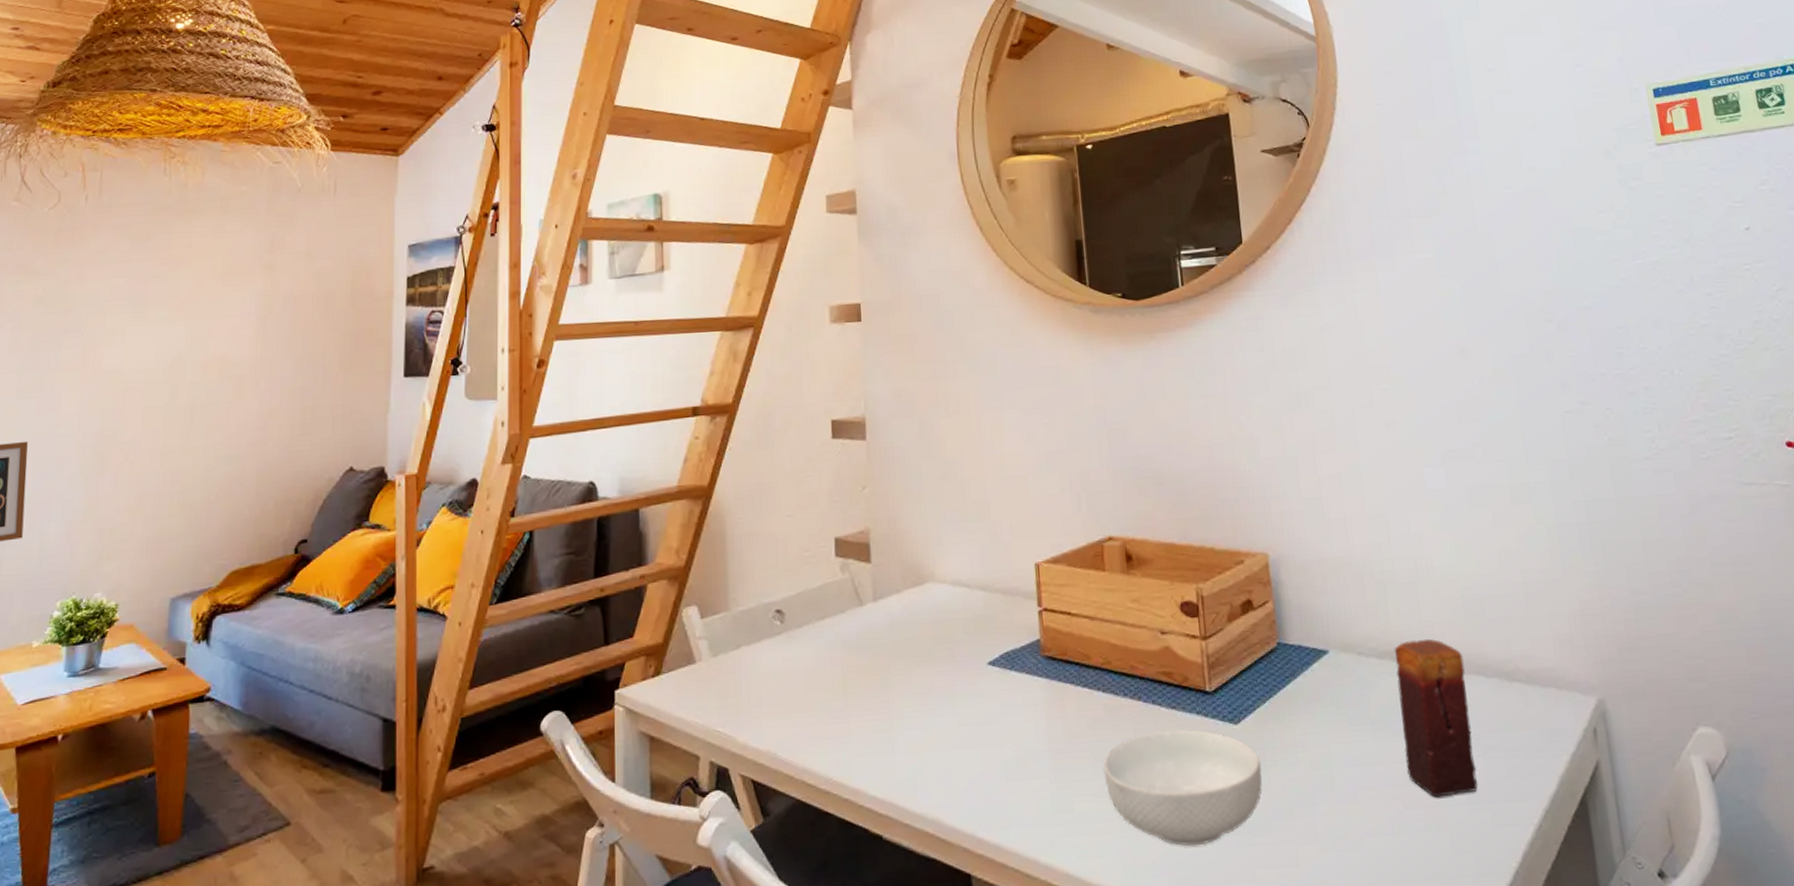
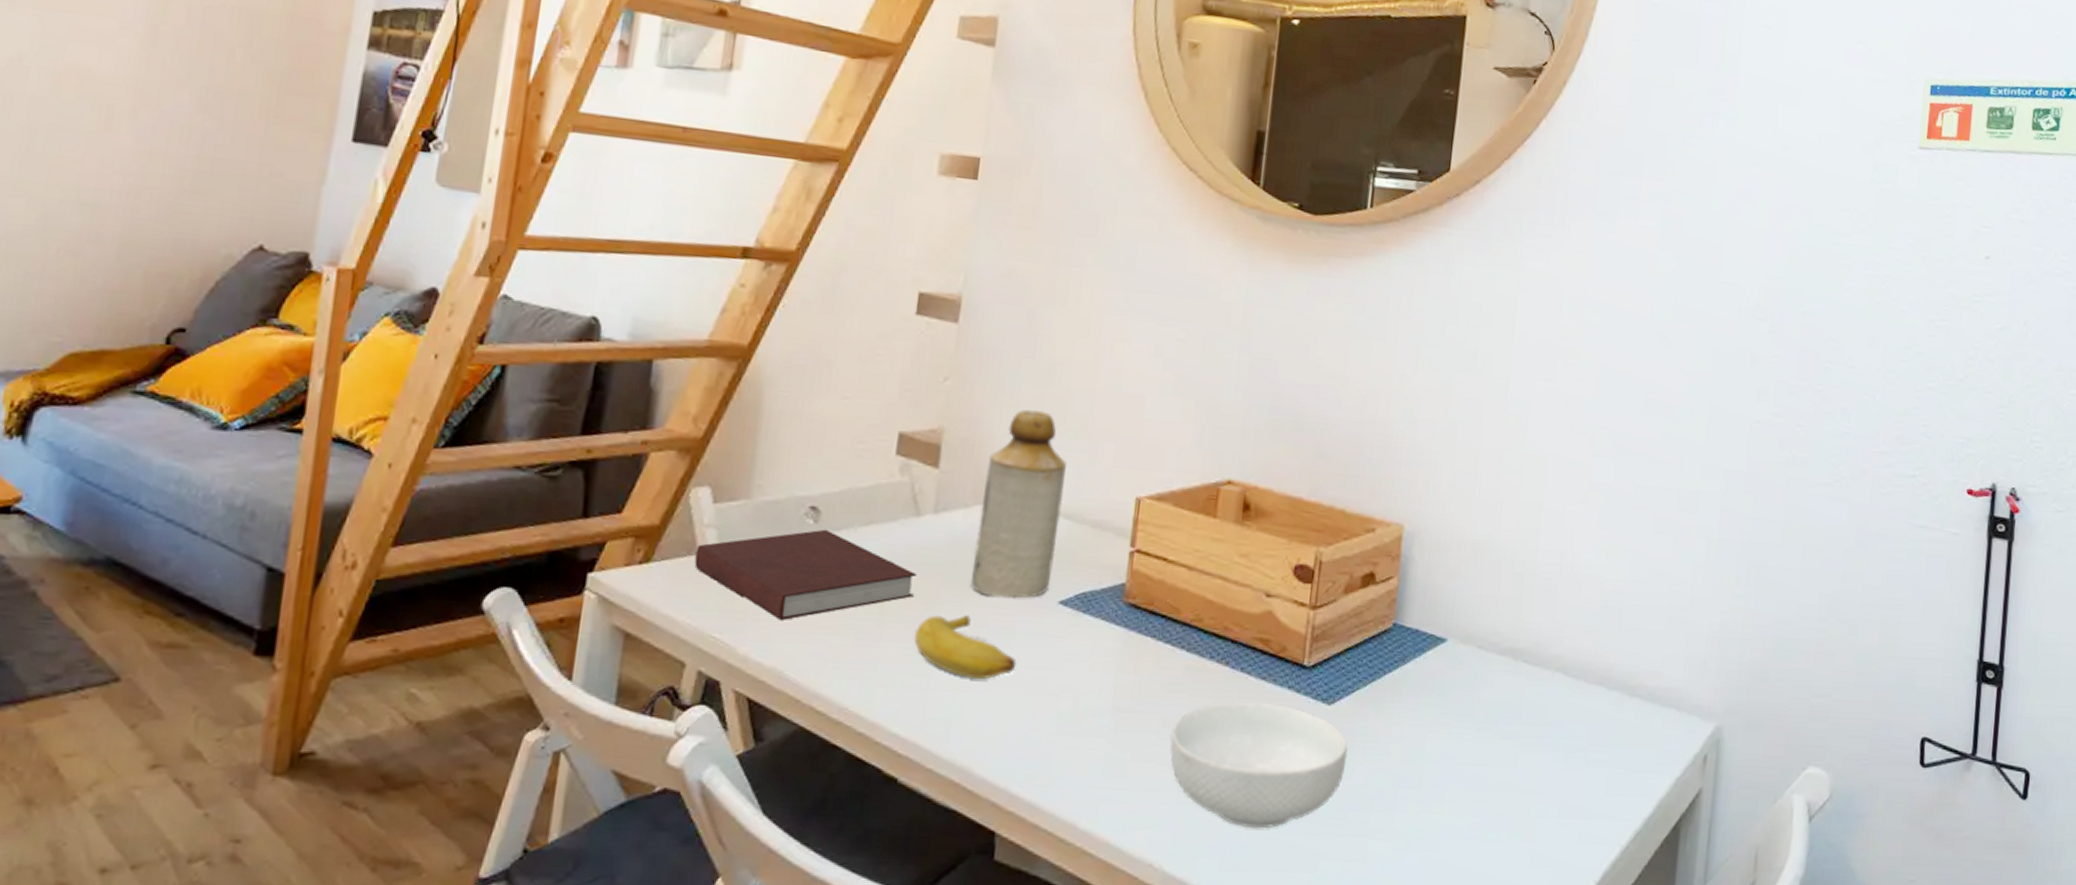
notebook: none [694,627,870,711] -> present [694,529,918,621]
banana: none [874,685,963,740] -> present [914,615,1017,679]
bottle: none [909,501,978,667] -> present [970,409,1066,599]
candle: present [1394,638,1478,798] -> none [1503,640,1588,807]

